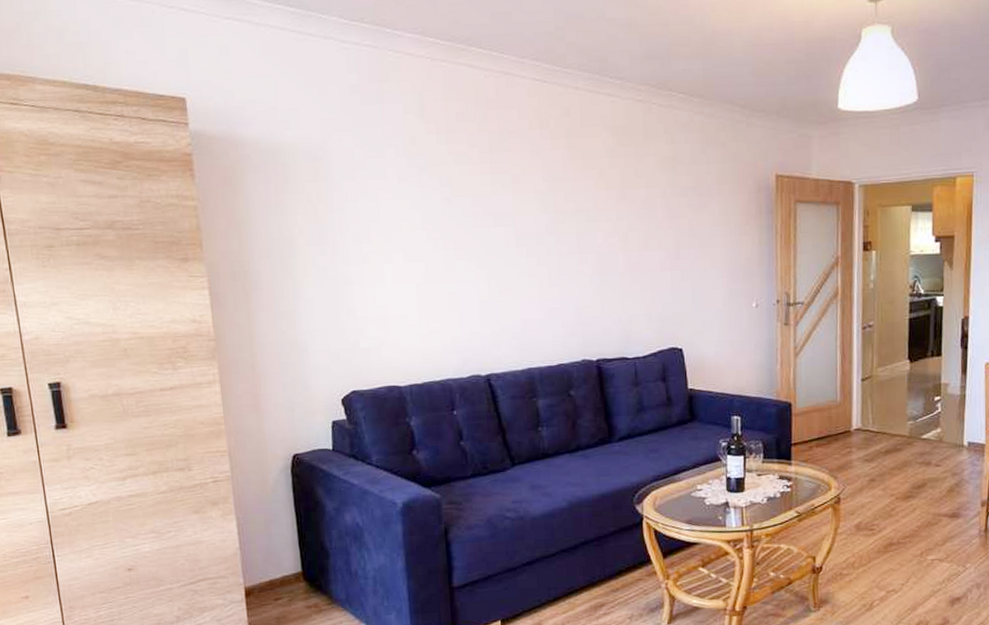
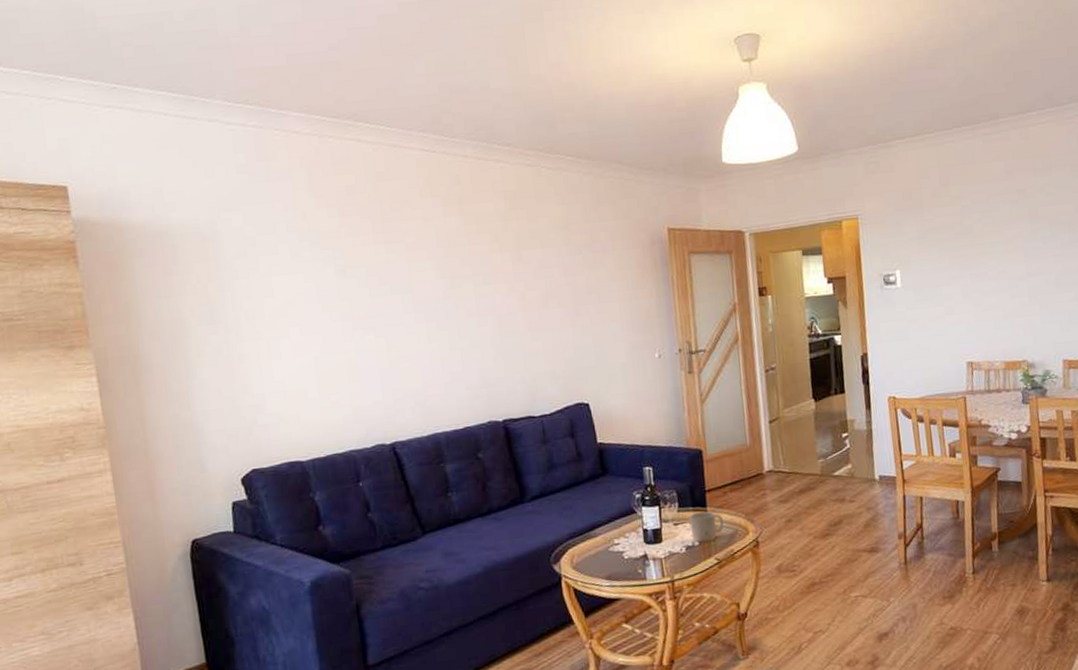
mug: none [773,464,806,495] -> present [688,511,724,543]

